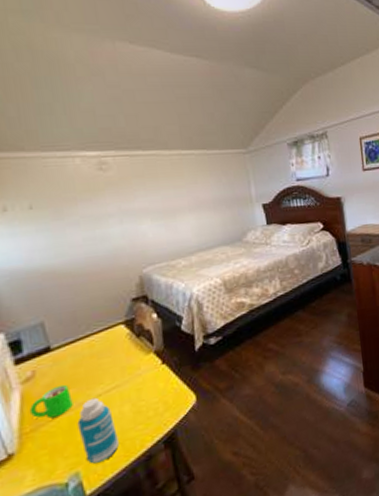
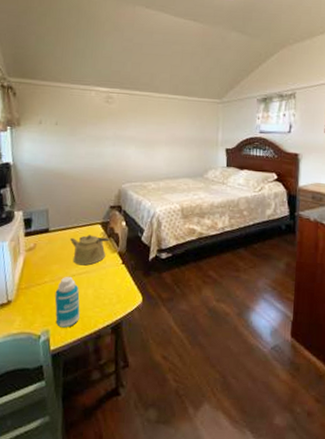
mug: present [29,384,73,419] -> none [26,259,56,283]
kettle: none [83,338,140,381] -> present [69,234,109,266]

